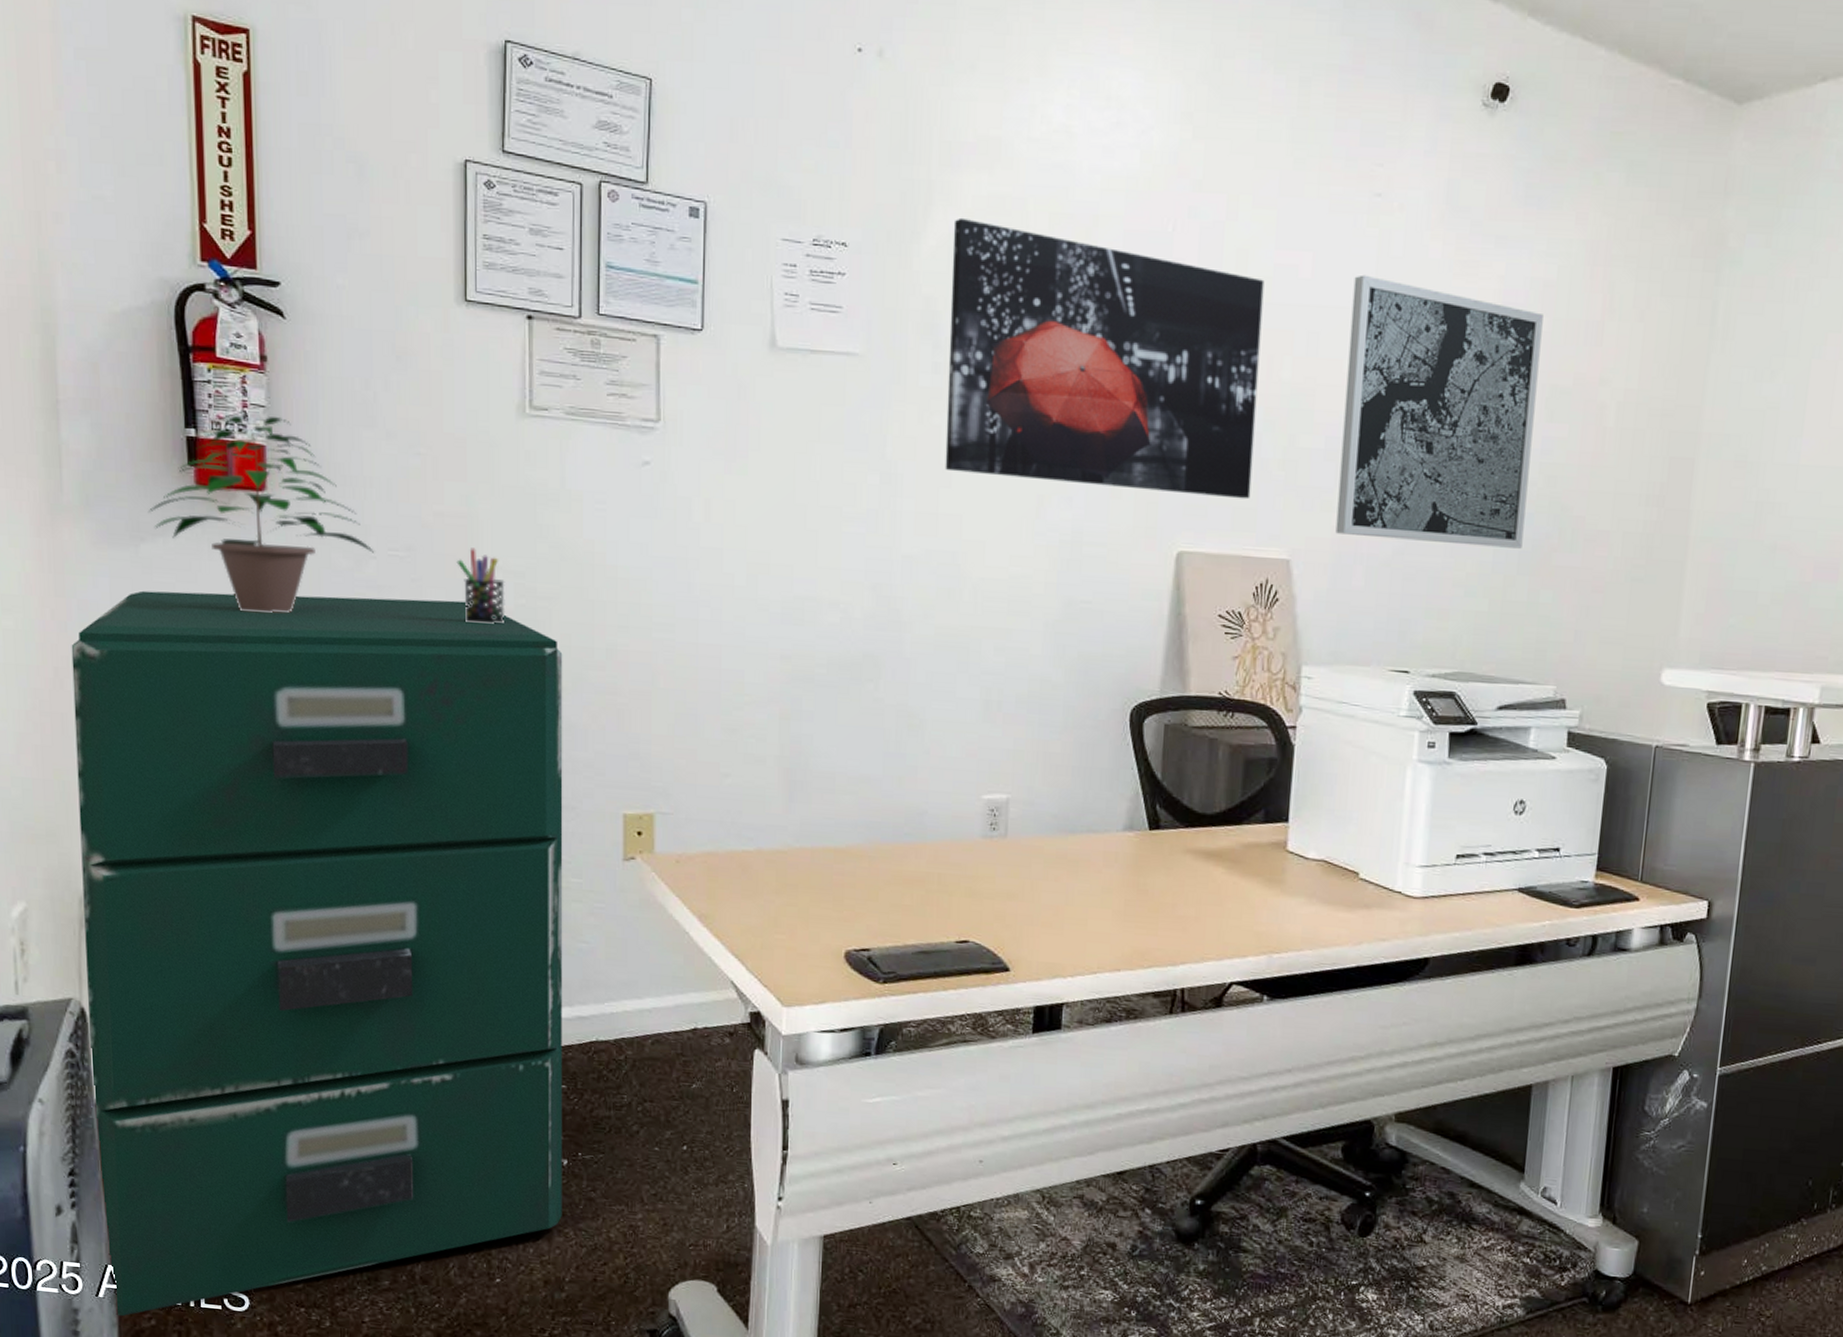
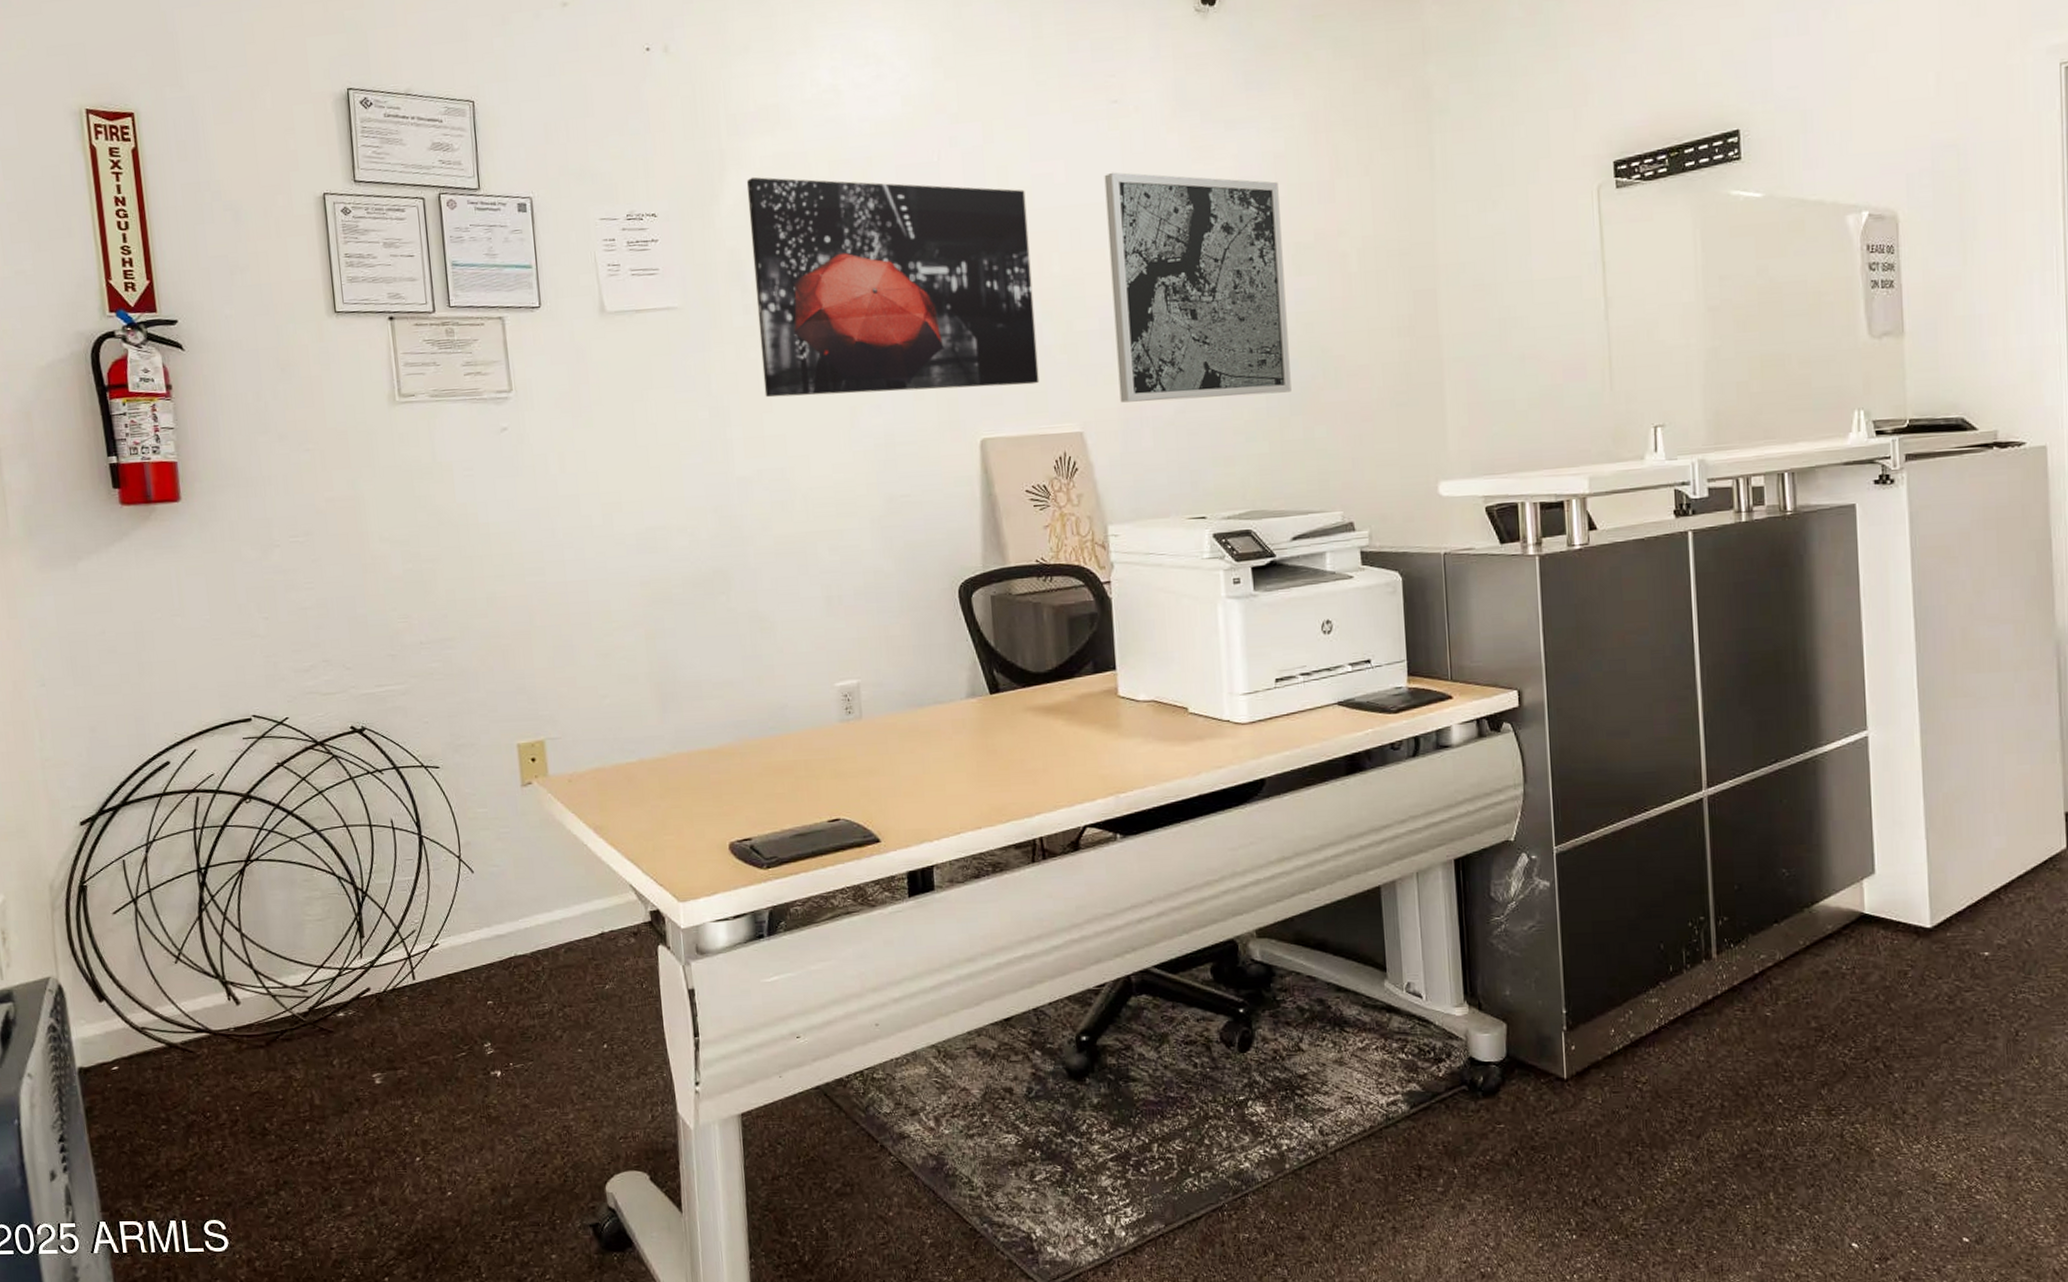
filing cabinet: present [71,590,563,1317] -> none [26,572,501,1270]
potted plant: present [147,415,375,613] -> none [82,436,278,609]
pen holder: present [456,548,505,624] -> none [349,525,396,591]

